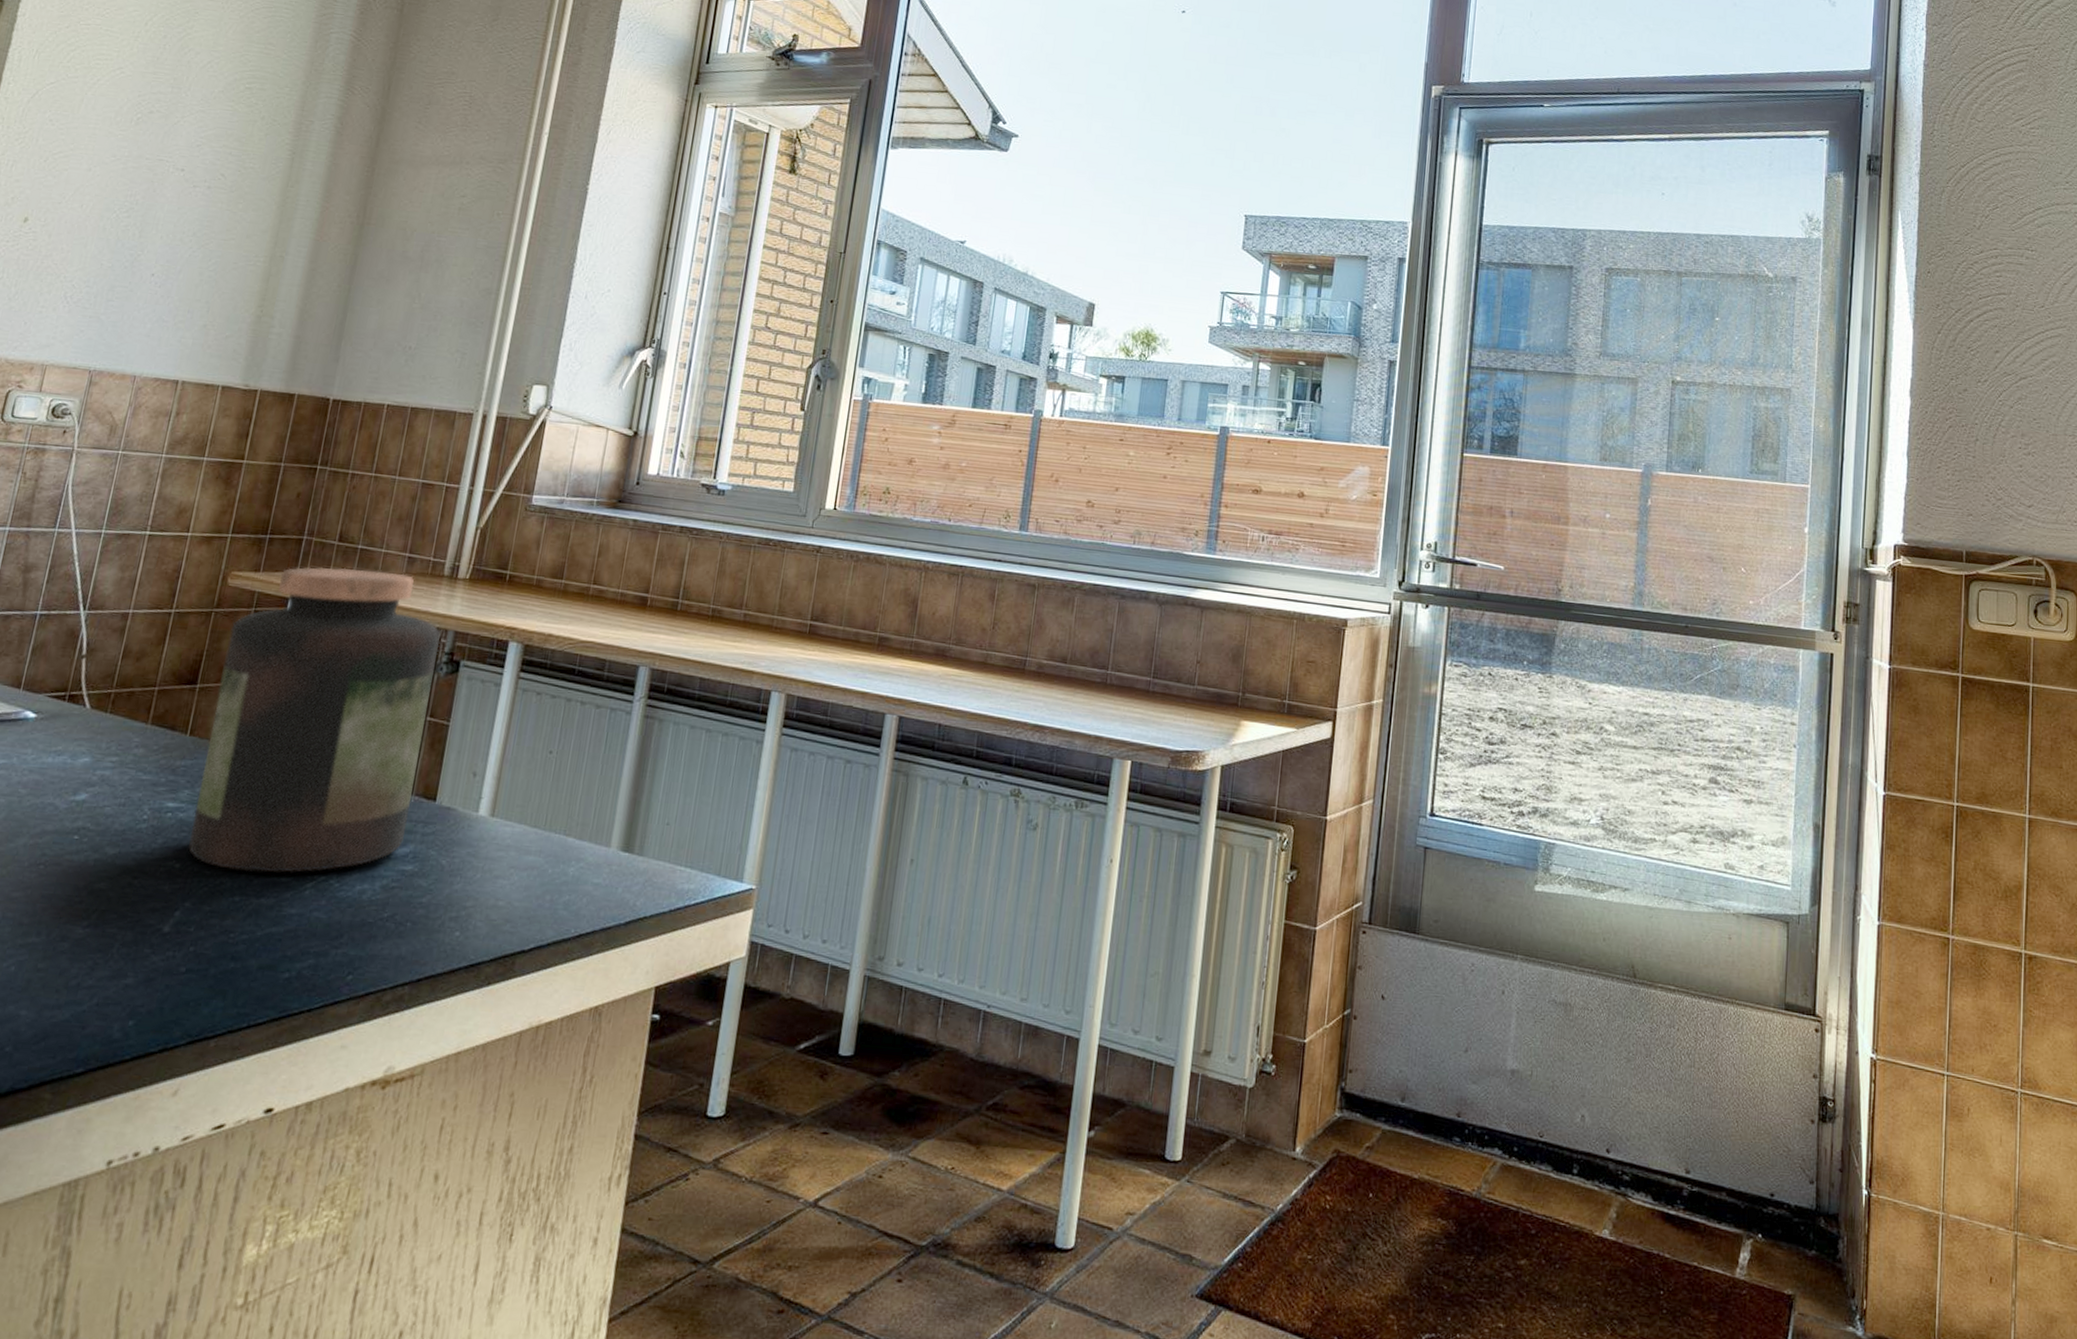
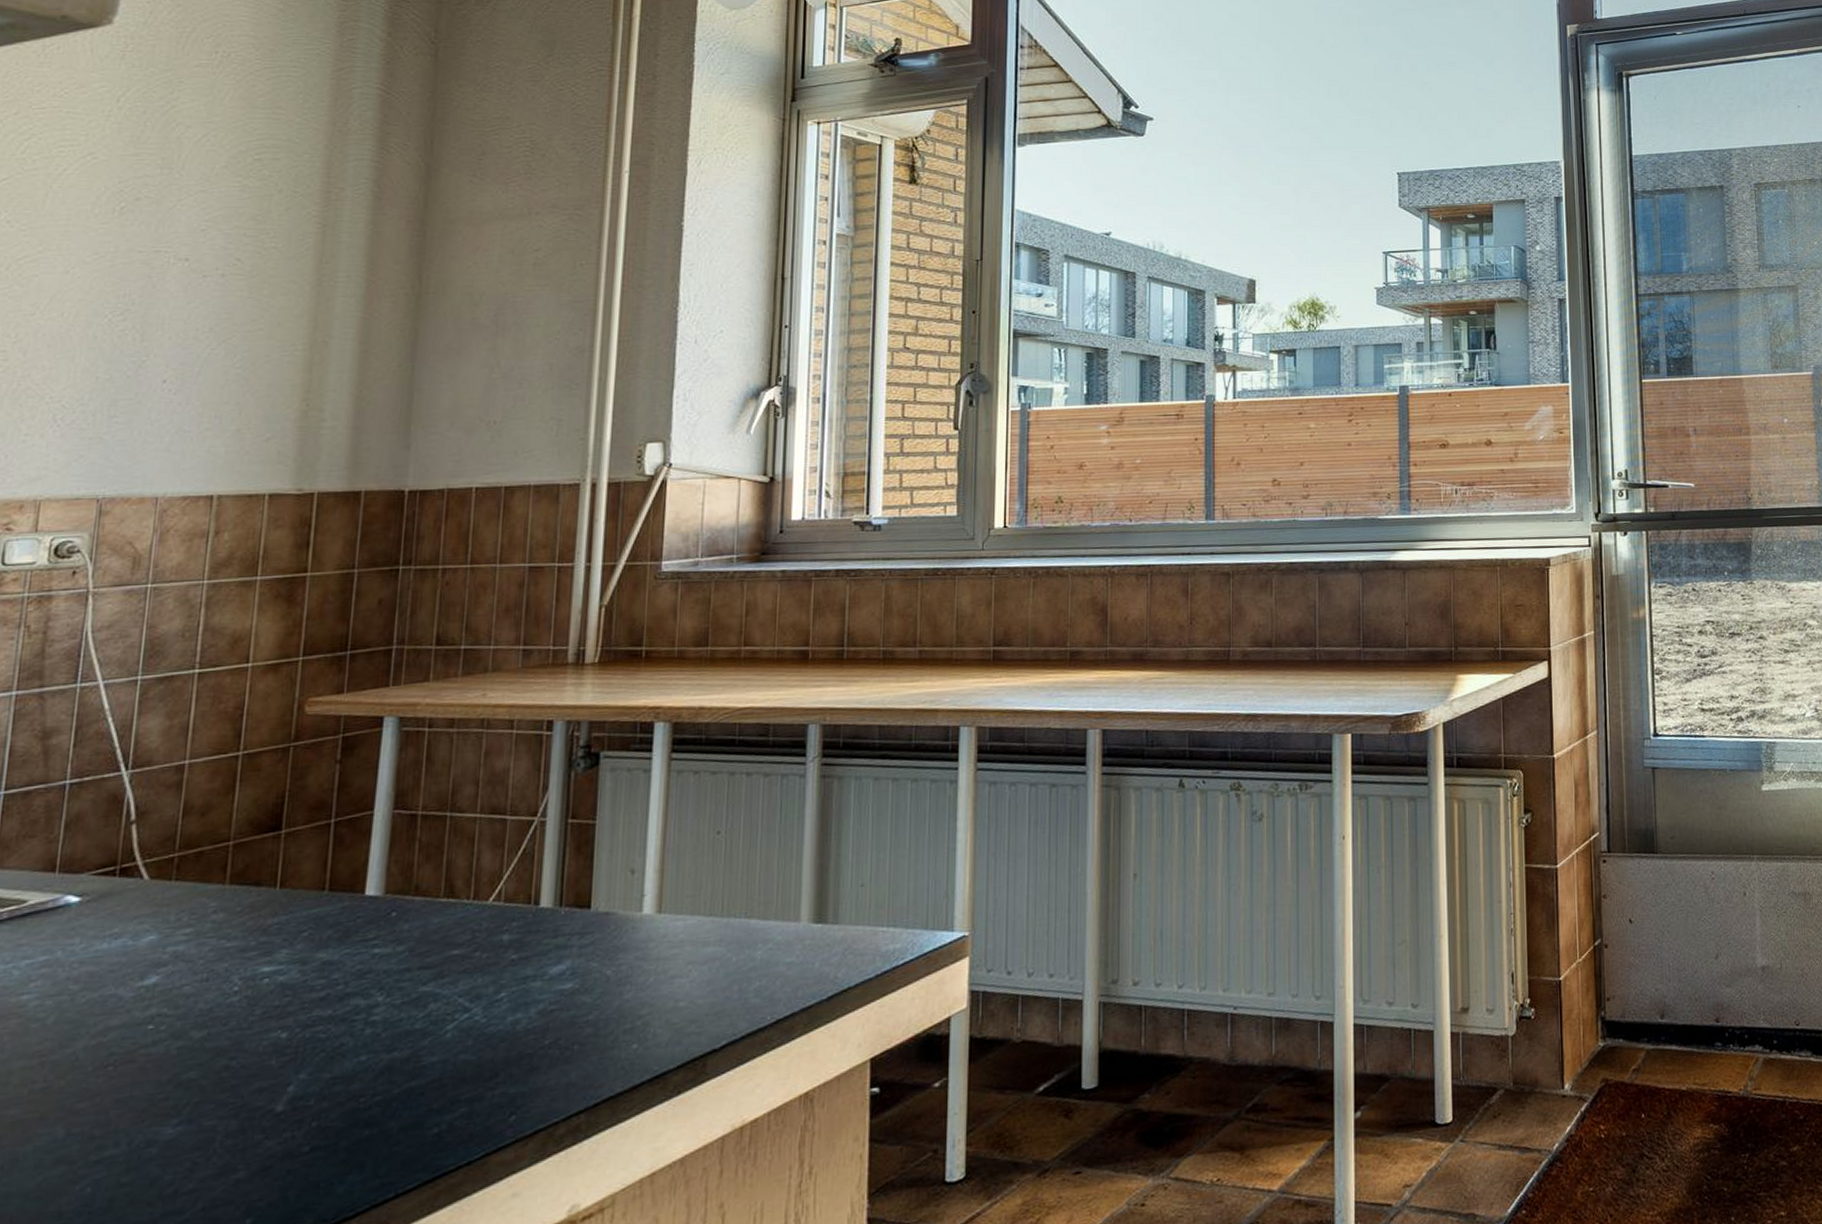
jar: present [188,567,440,873] -> none [295,668,573,1028]

